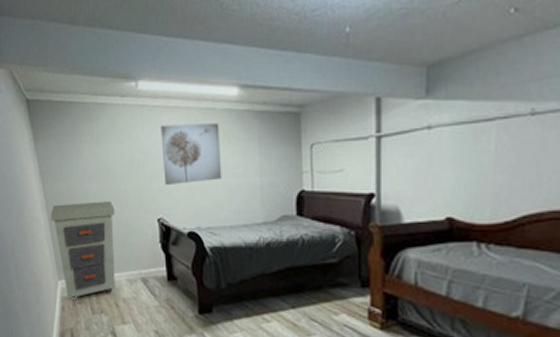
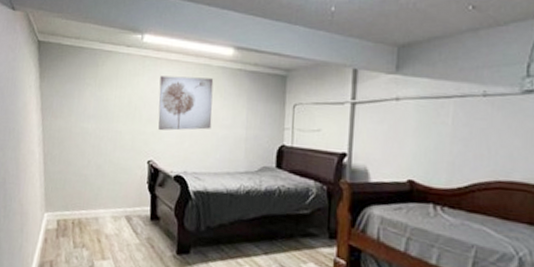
cabinet: present [51,201,115,301] -> none [46,139,108,234]

